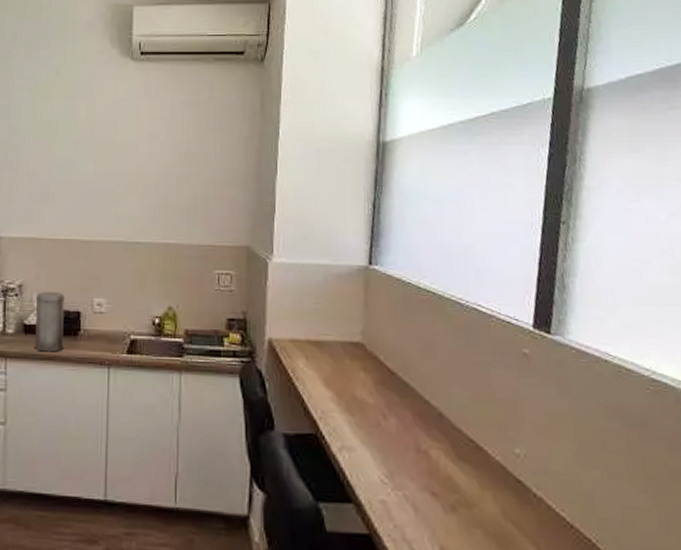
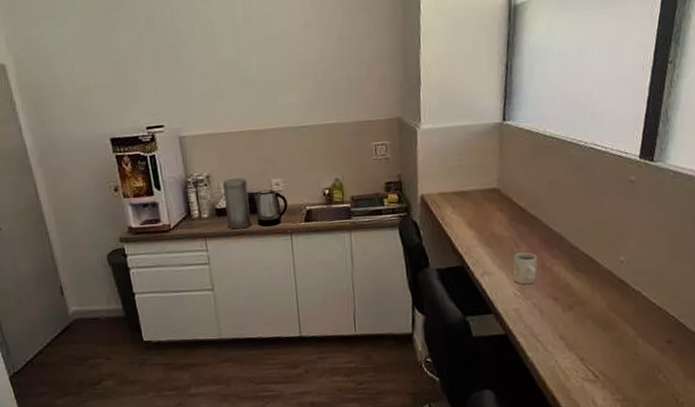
kettle: none [70,309,109,354] -> present [253,189,288,227]
mug: none [378,427,411,470] -> present [512,252,538,285]

